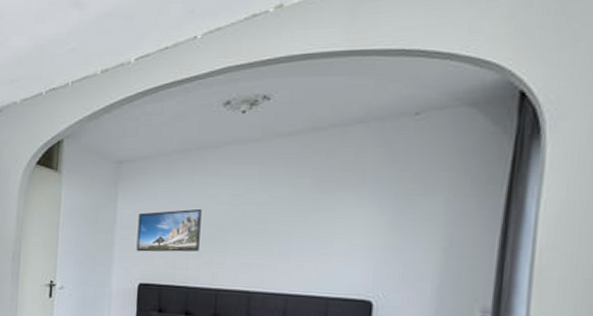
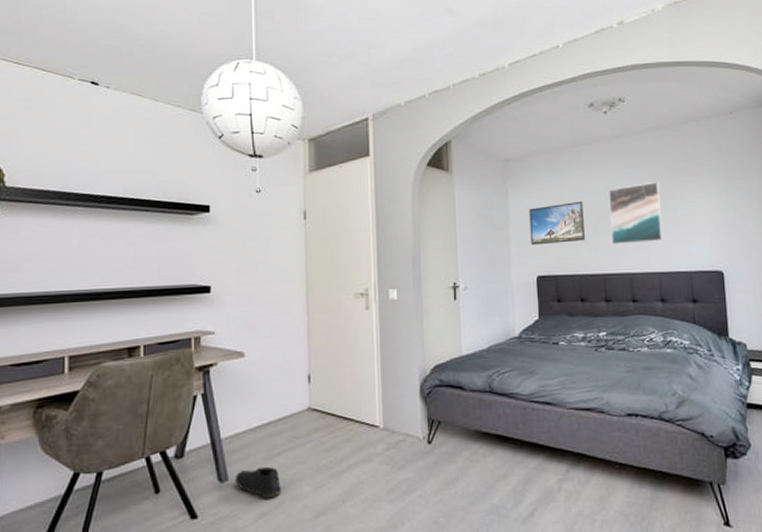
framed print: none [231,193,303,261] -> present [607,182,663,245]

